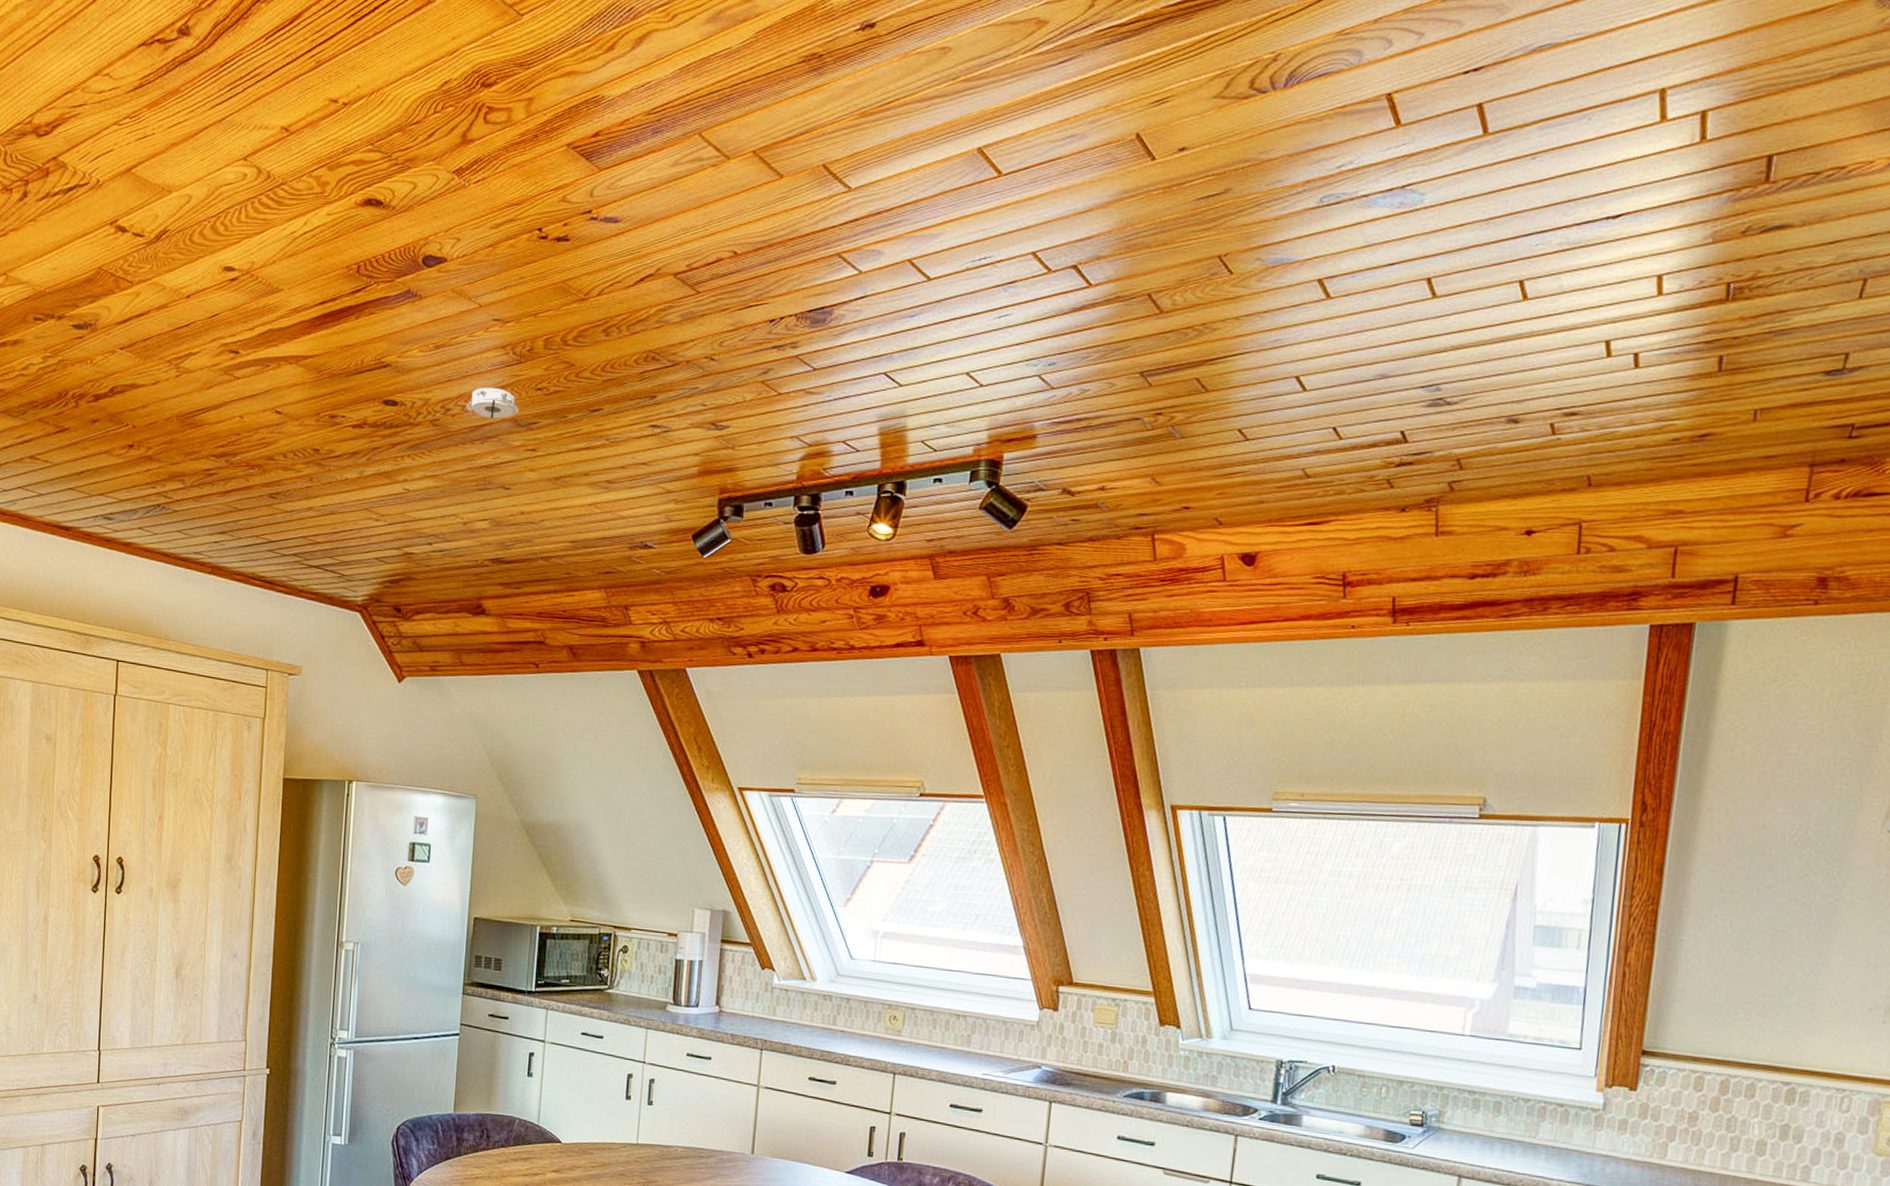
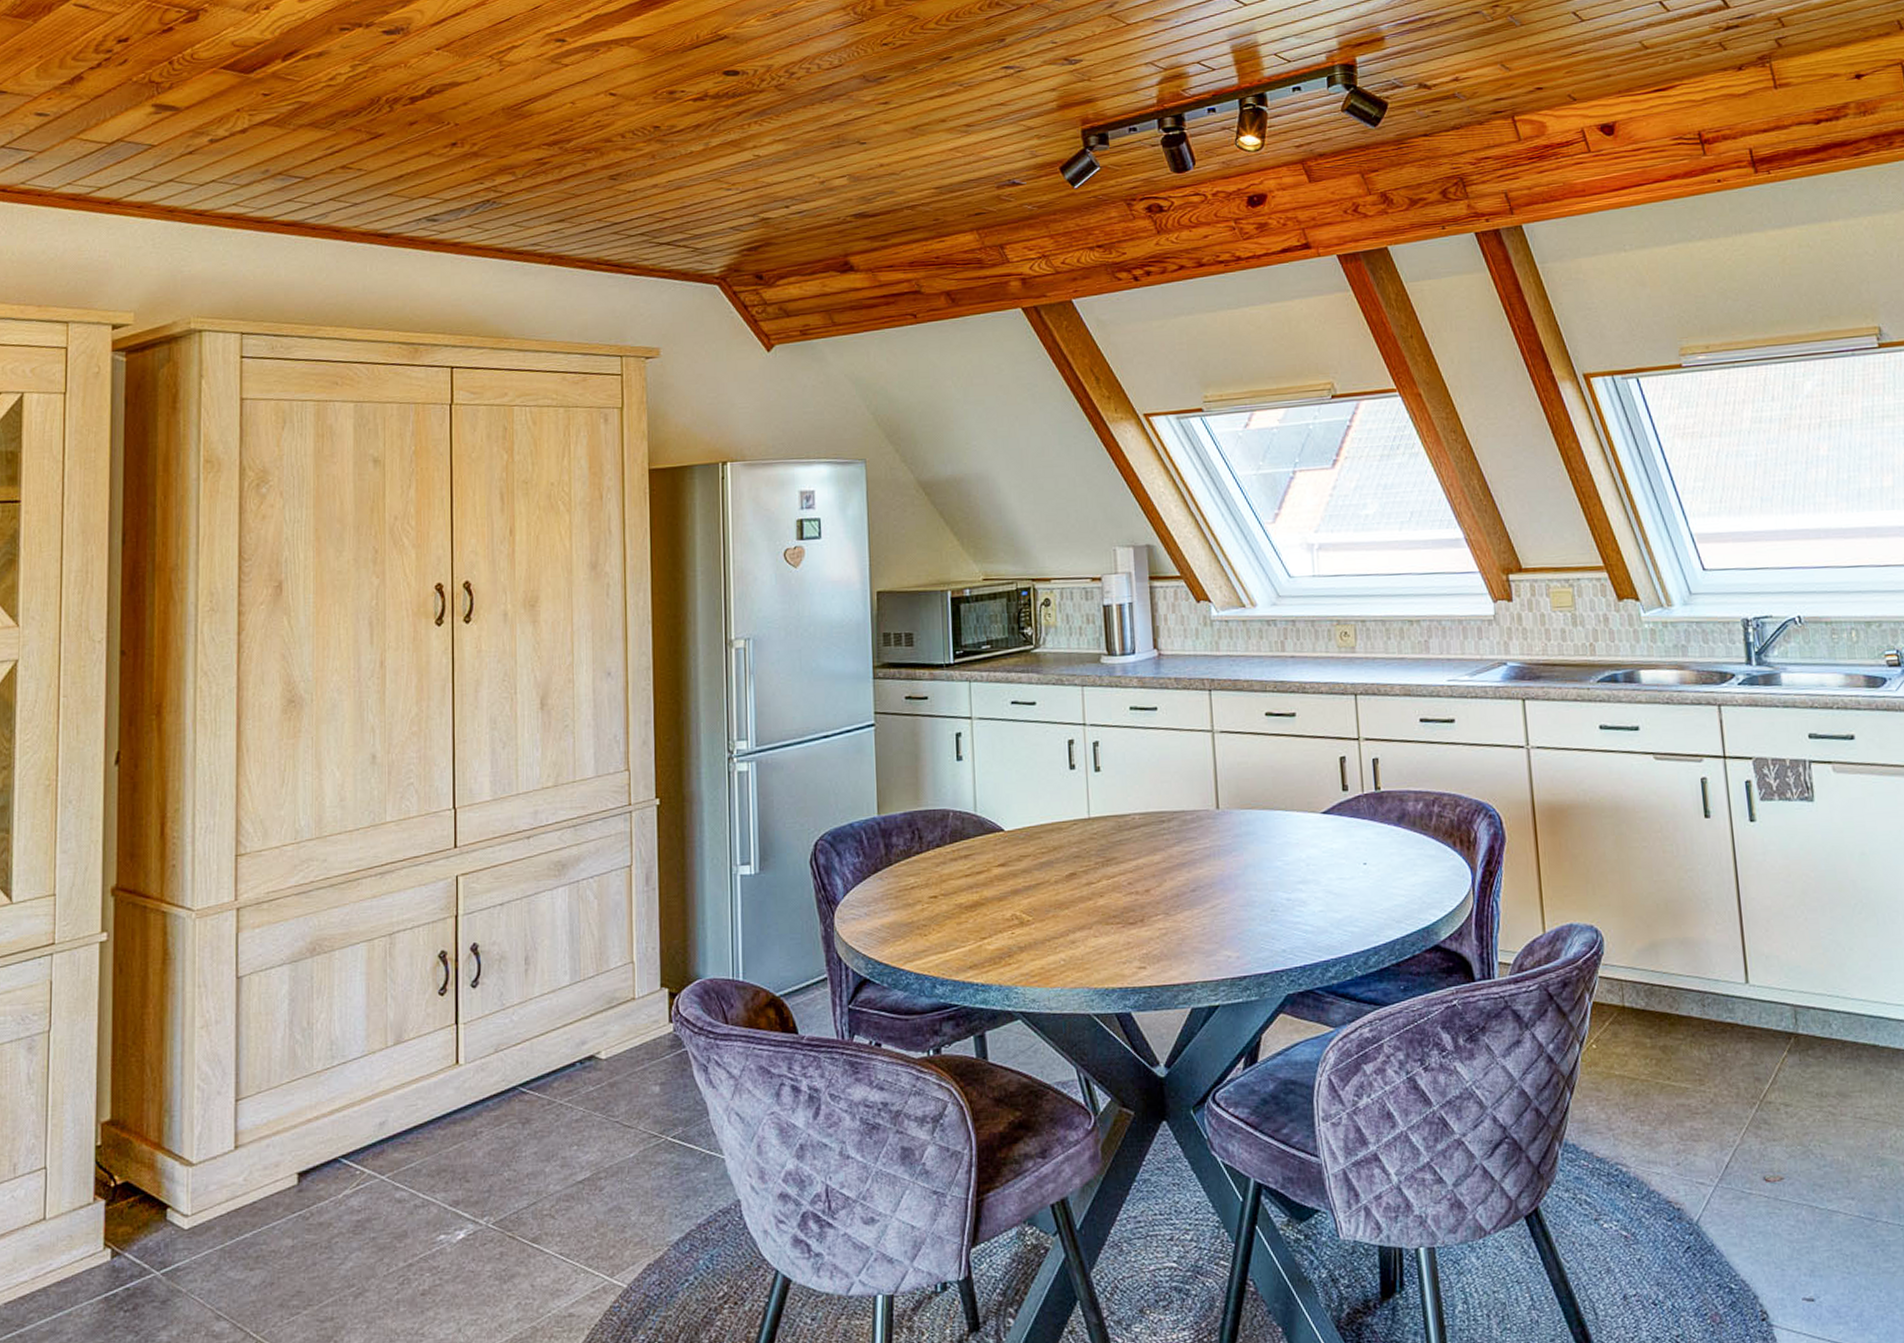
smoke detector: present [464,387,519,419] -> none [810,47,867,78]

